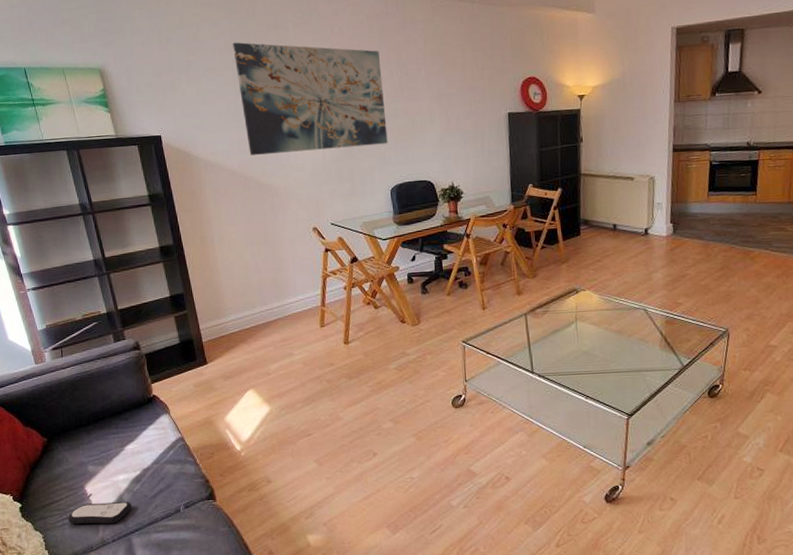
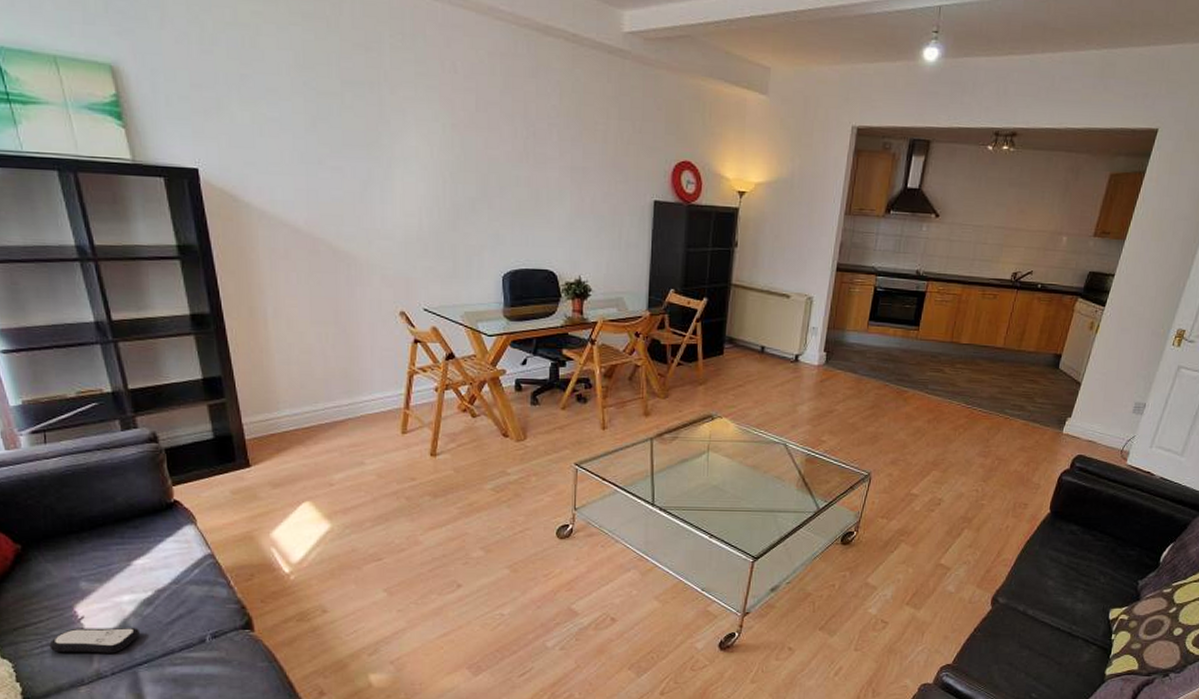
wall art: present [233,42,388,155] -> none [306,58,504,219]

